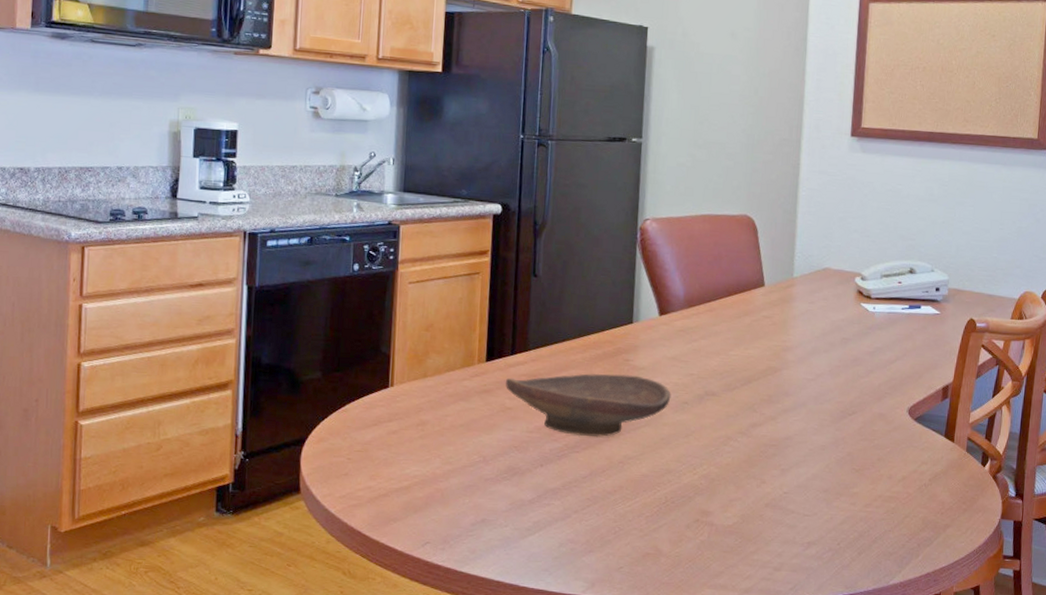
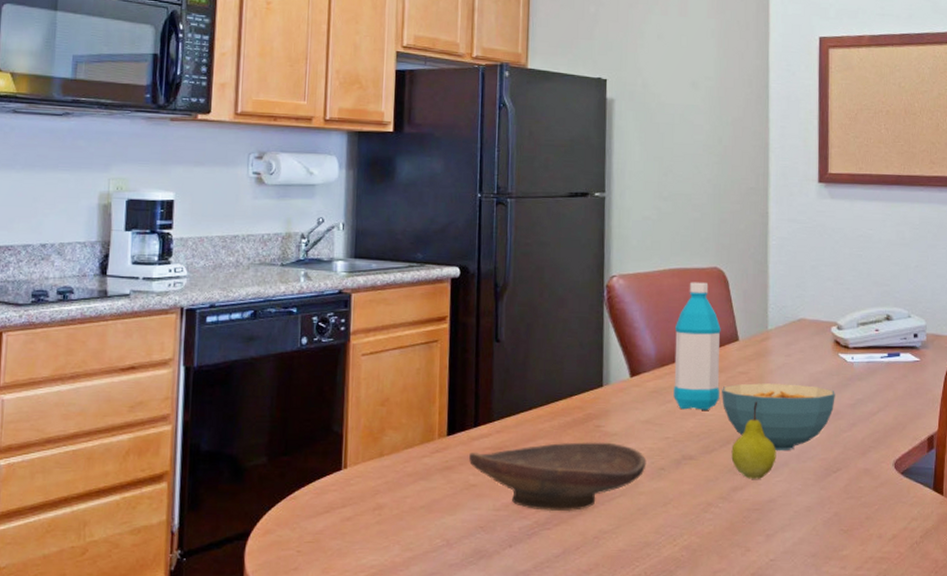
water bottle: none [699,228,748,350] -> present [673,282,721,410]
cereal bowl: none [745,327,855,392] -> present [722,383,835,450]
fruit: none [752,344,795,417] -> present [731,401,777,479]

